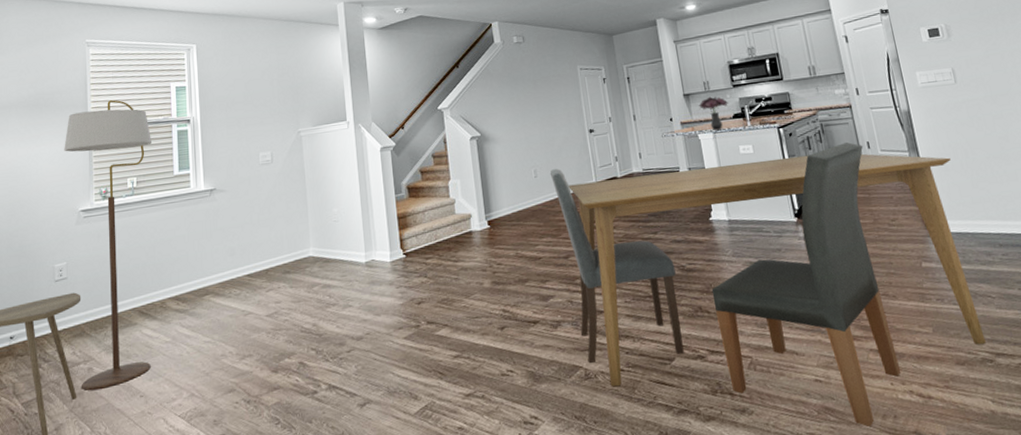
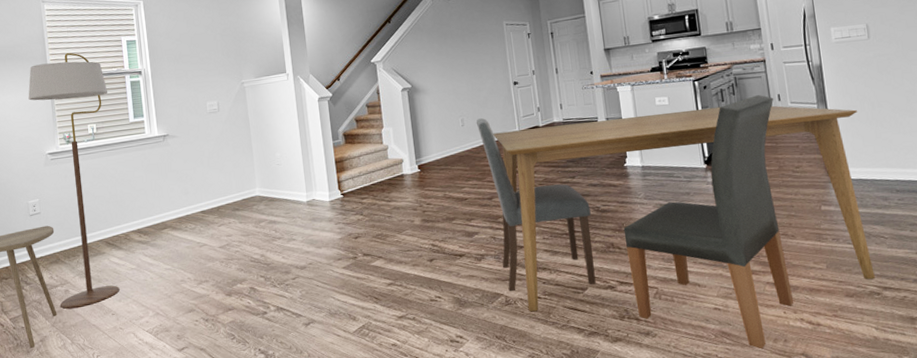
flower arrangement: present [699,96,729,131] -> none [618,51,648,84]

